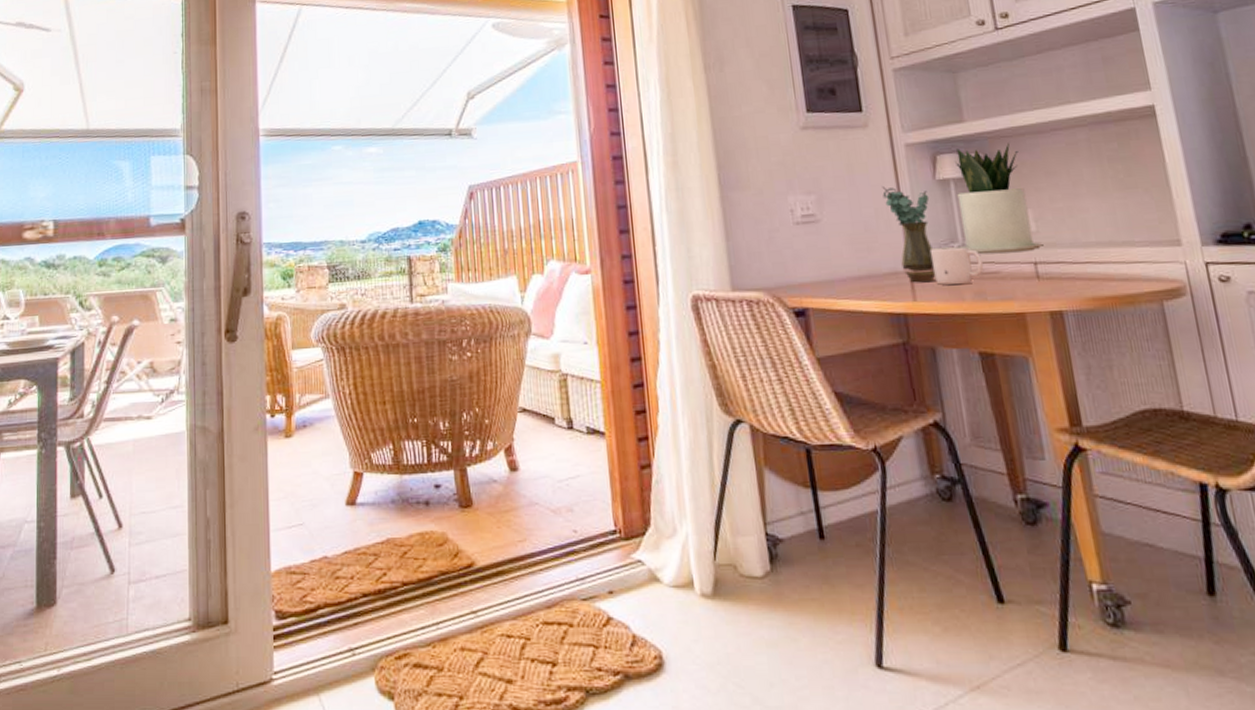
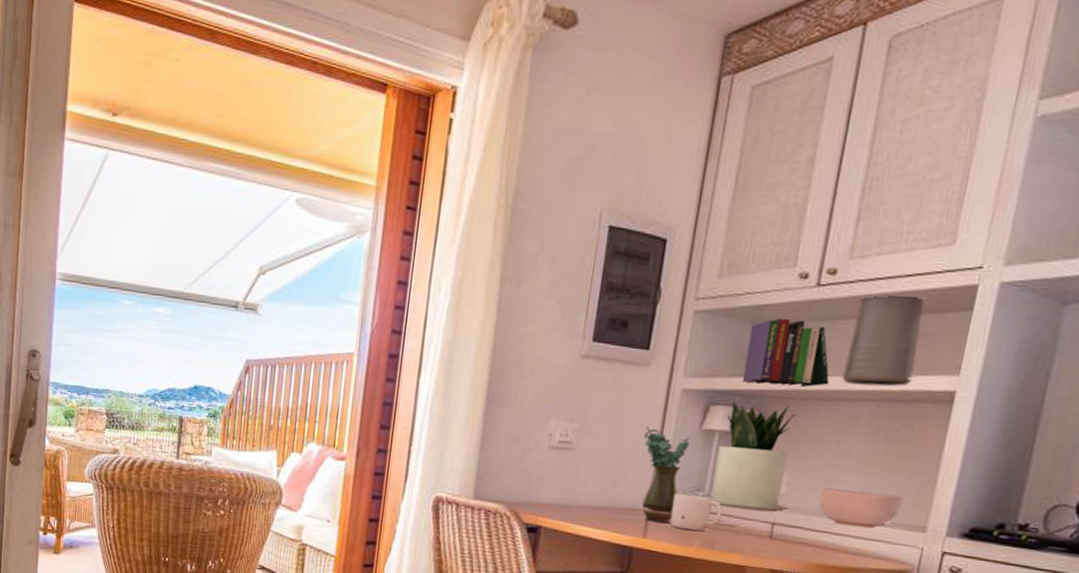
books: none [949,62,1038,129] -> present [742,318,830,387]
vase: none [1038,25,1112,114] -> present [842,294,925,387]
bowl: none [1067,213,1149,253] -> present [819,488,904,529]

